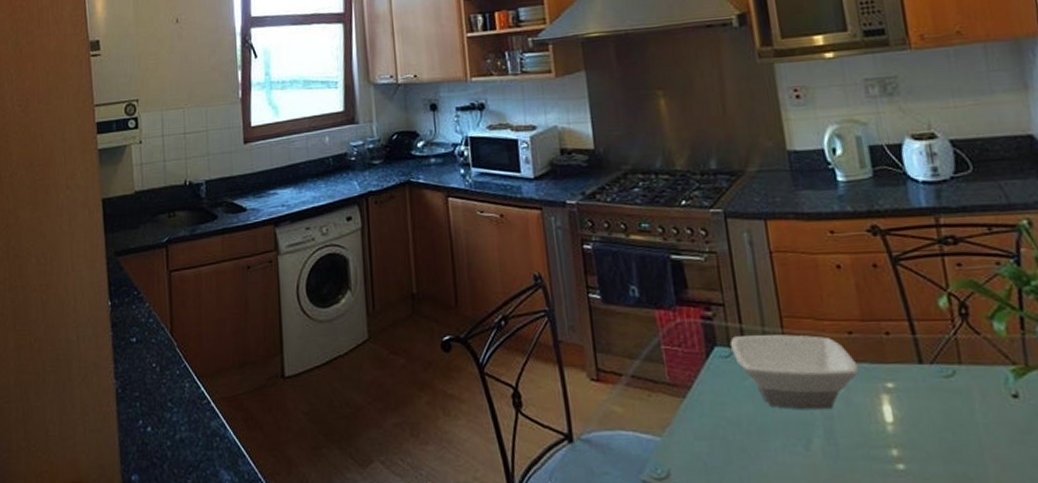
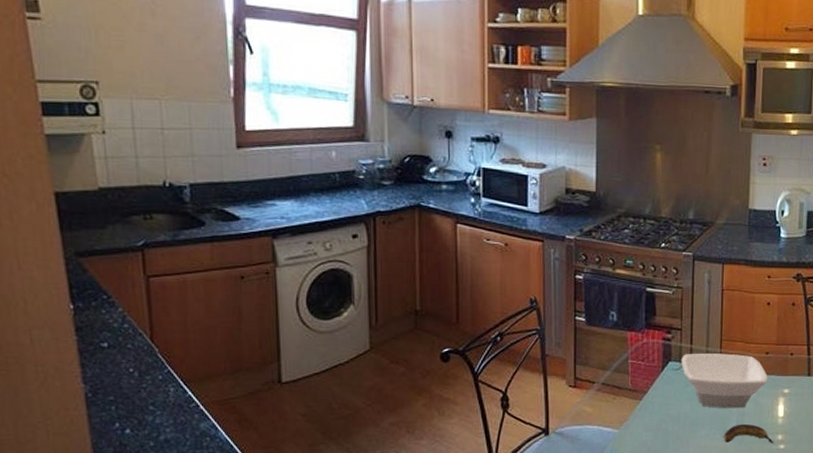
banana: none [808,431,887,461] -> present [723,423,774,443]

